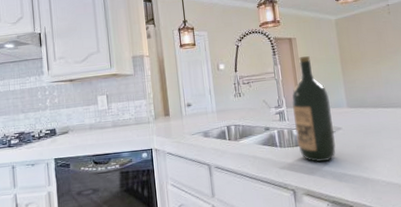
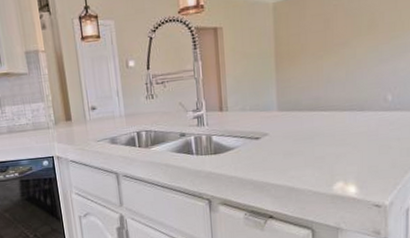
wine bottle: present [291,56,336,162] -> none [212,50,260,171]

